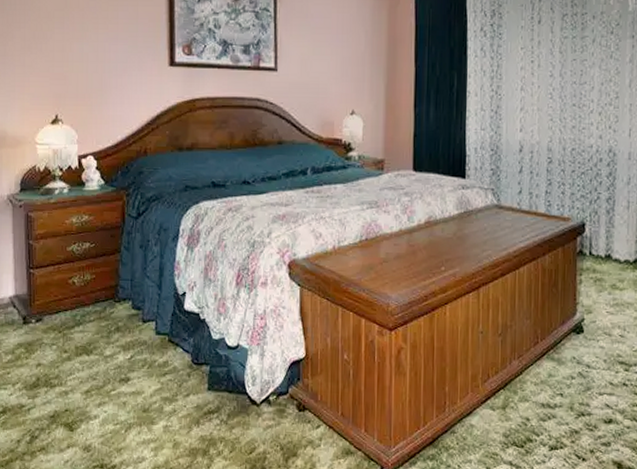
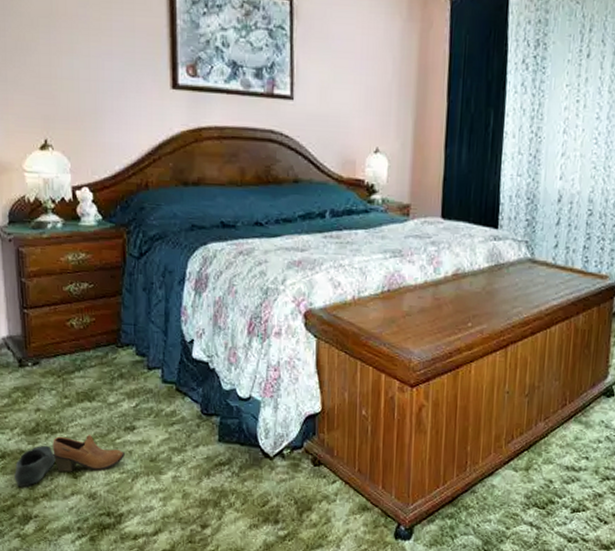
shoe: none [14,399,54,442] -> present [14,445,56,488]
shoe: none [51,387,119,425] -> present [52,435,125,472]

